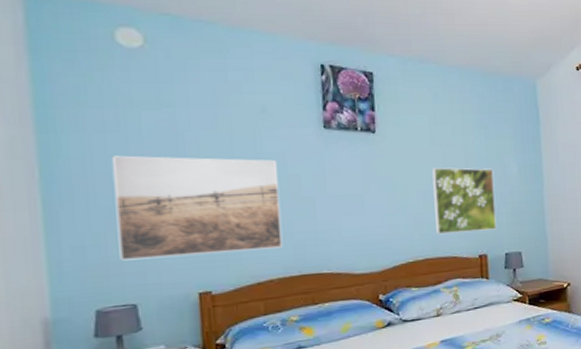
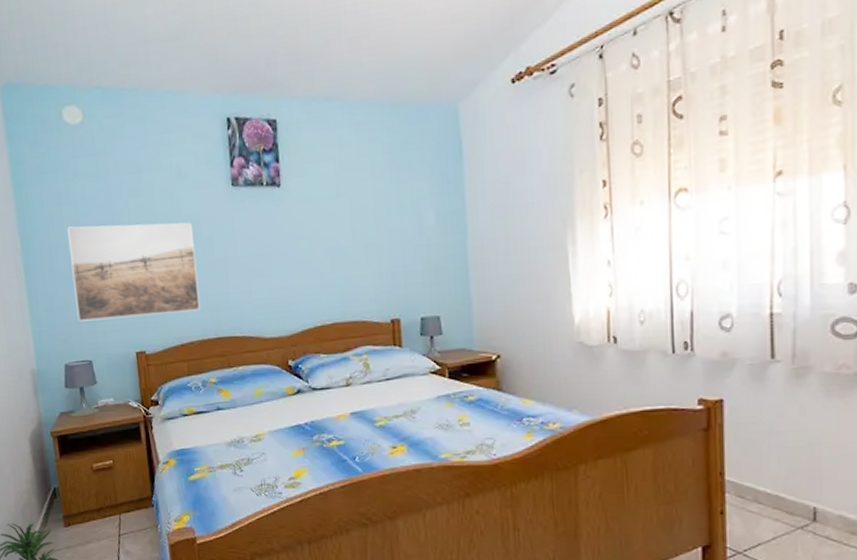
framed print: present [432,167,497,234] -> none [338,218,411,296]

